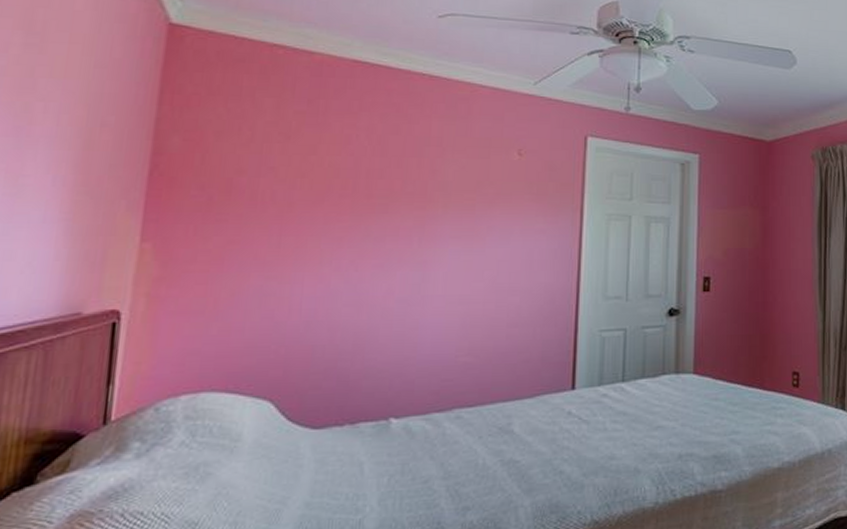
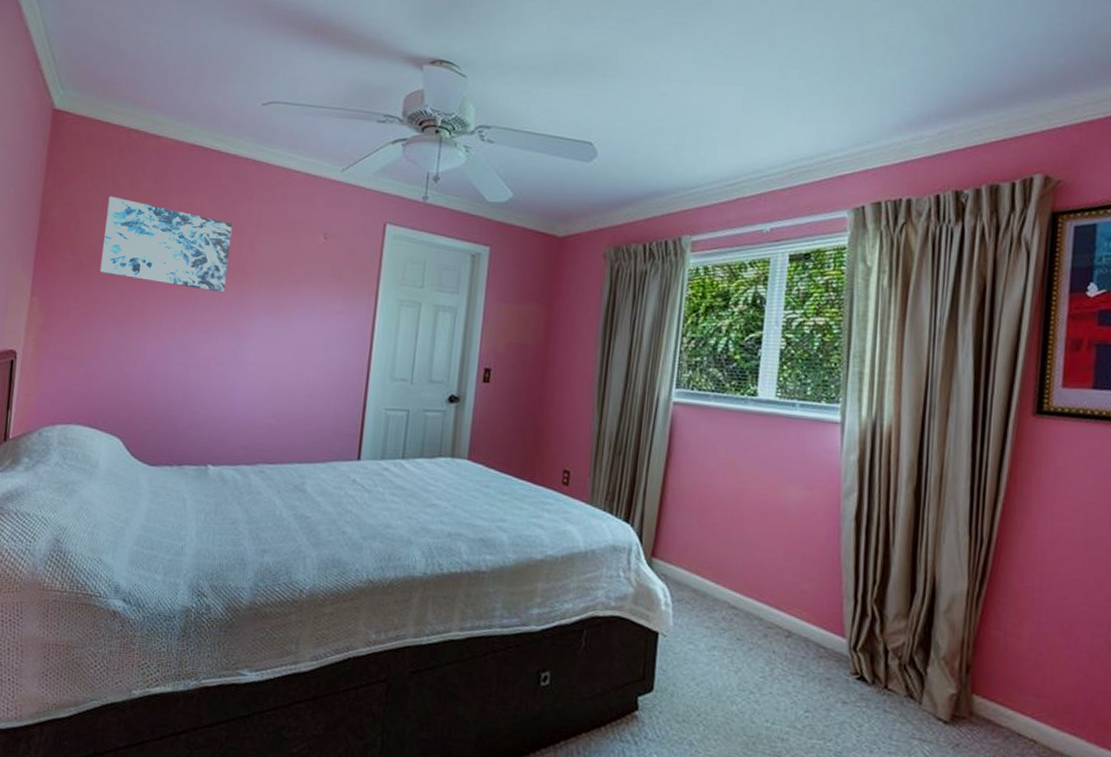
wall art: none [237,120,409,221] -> present [100,196,233,293]

